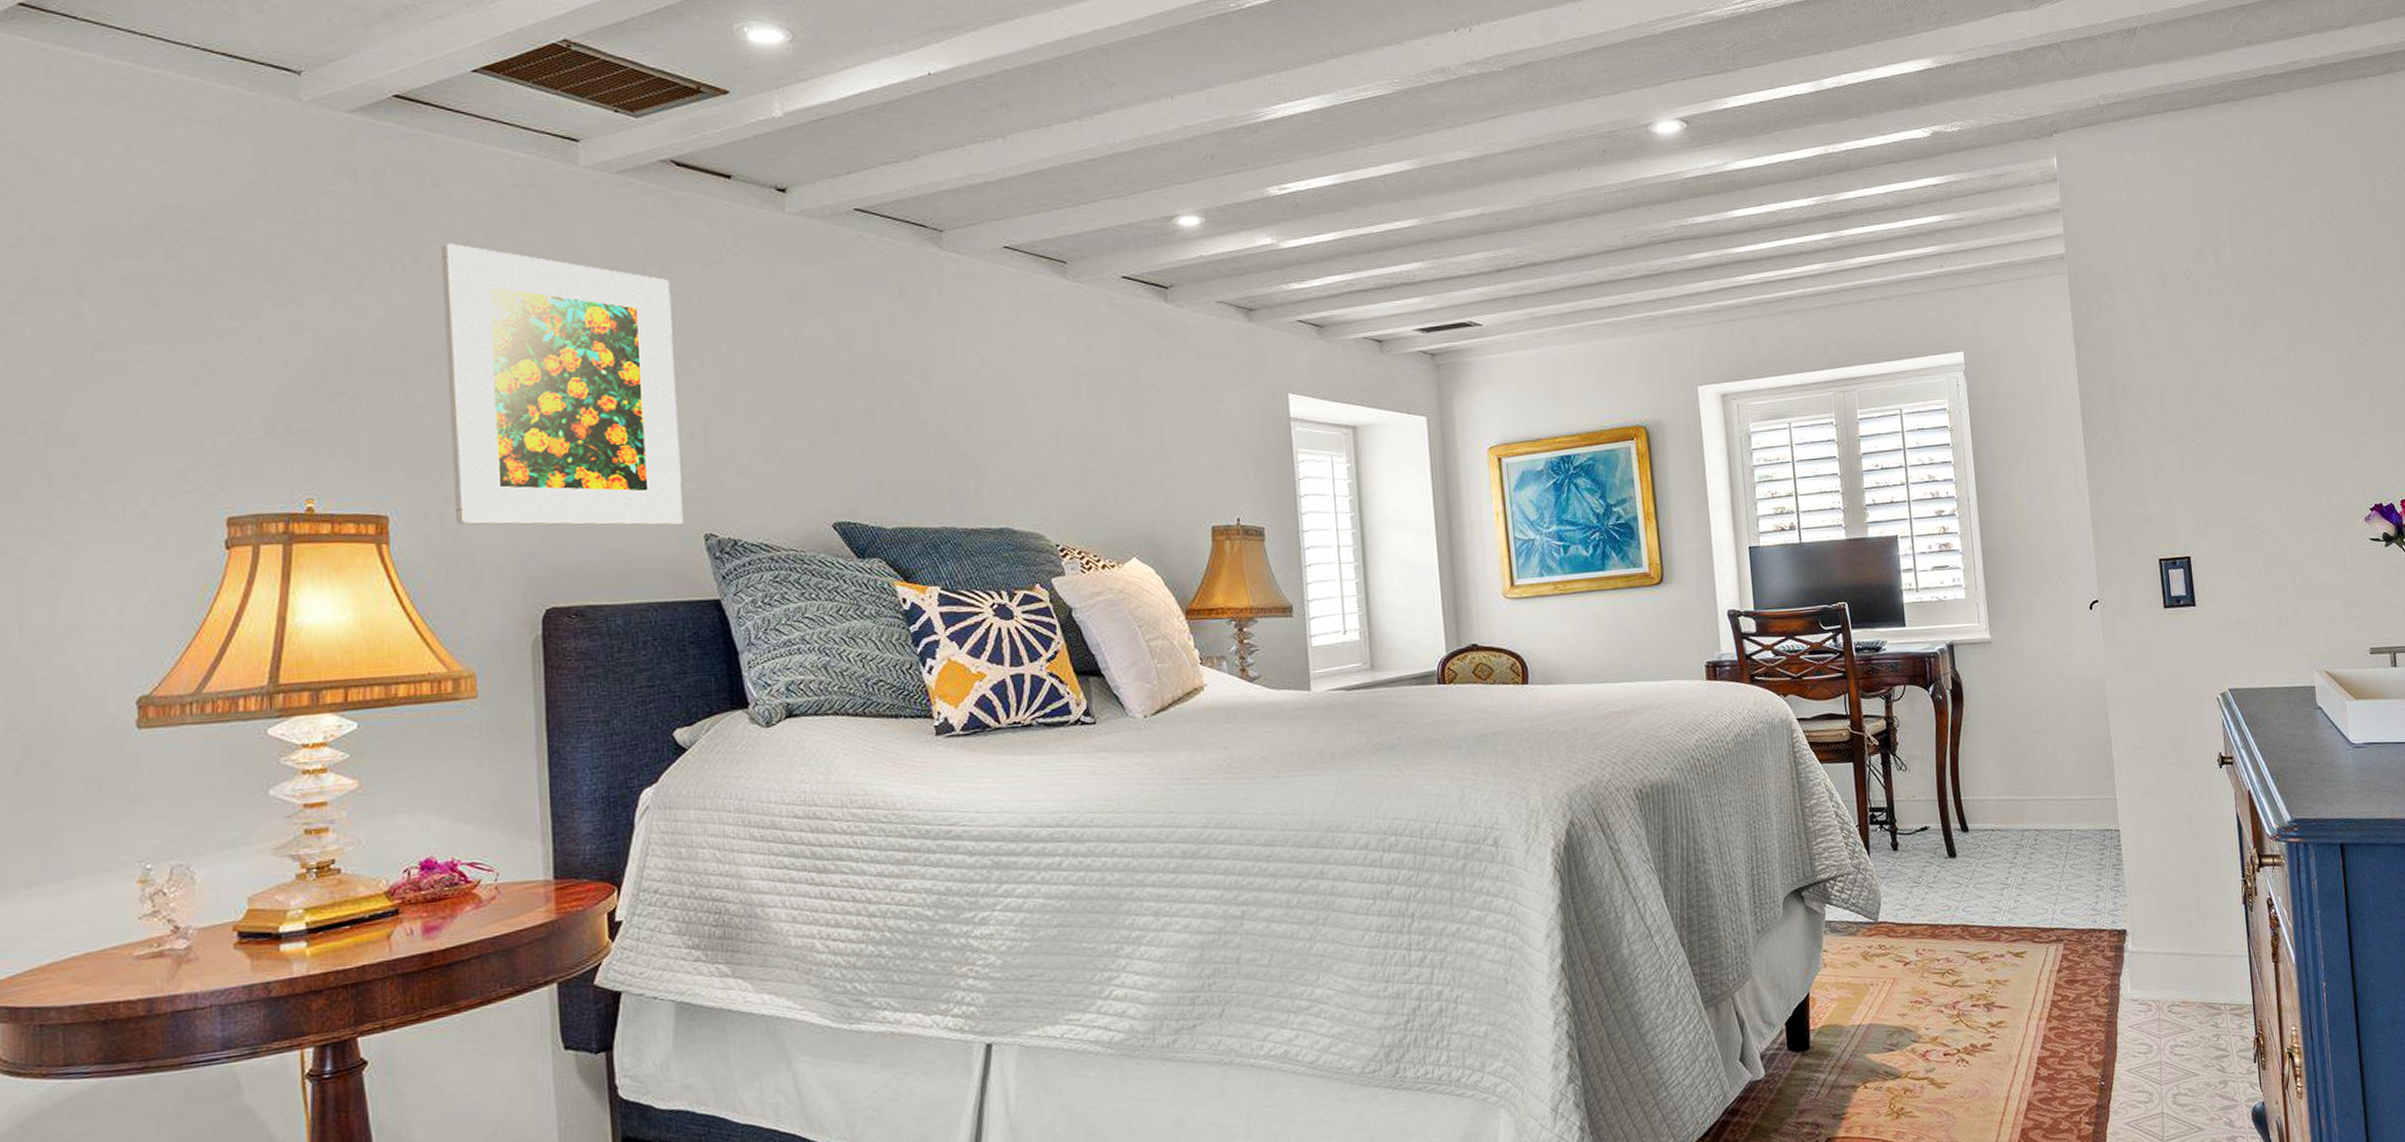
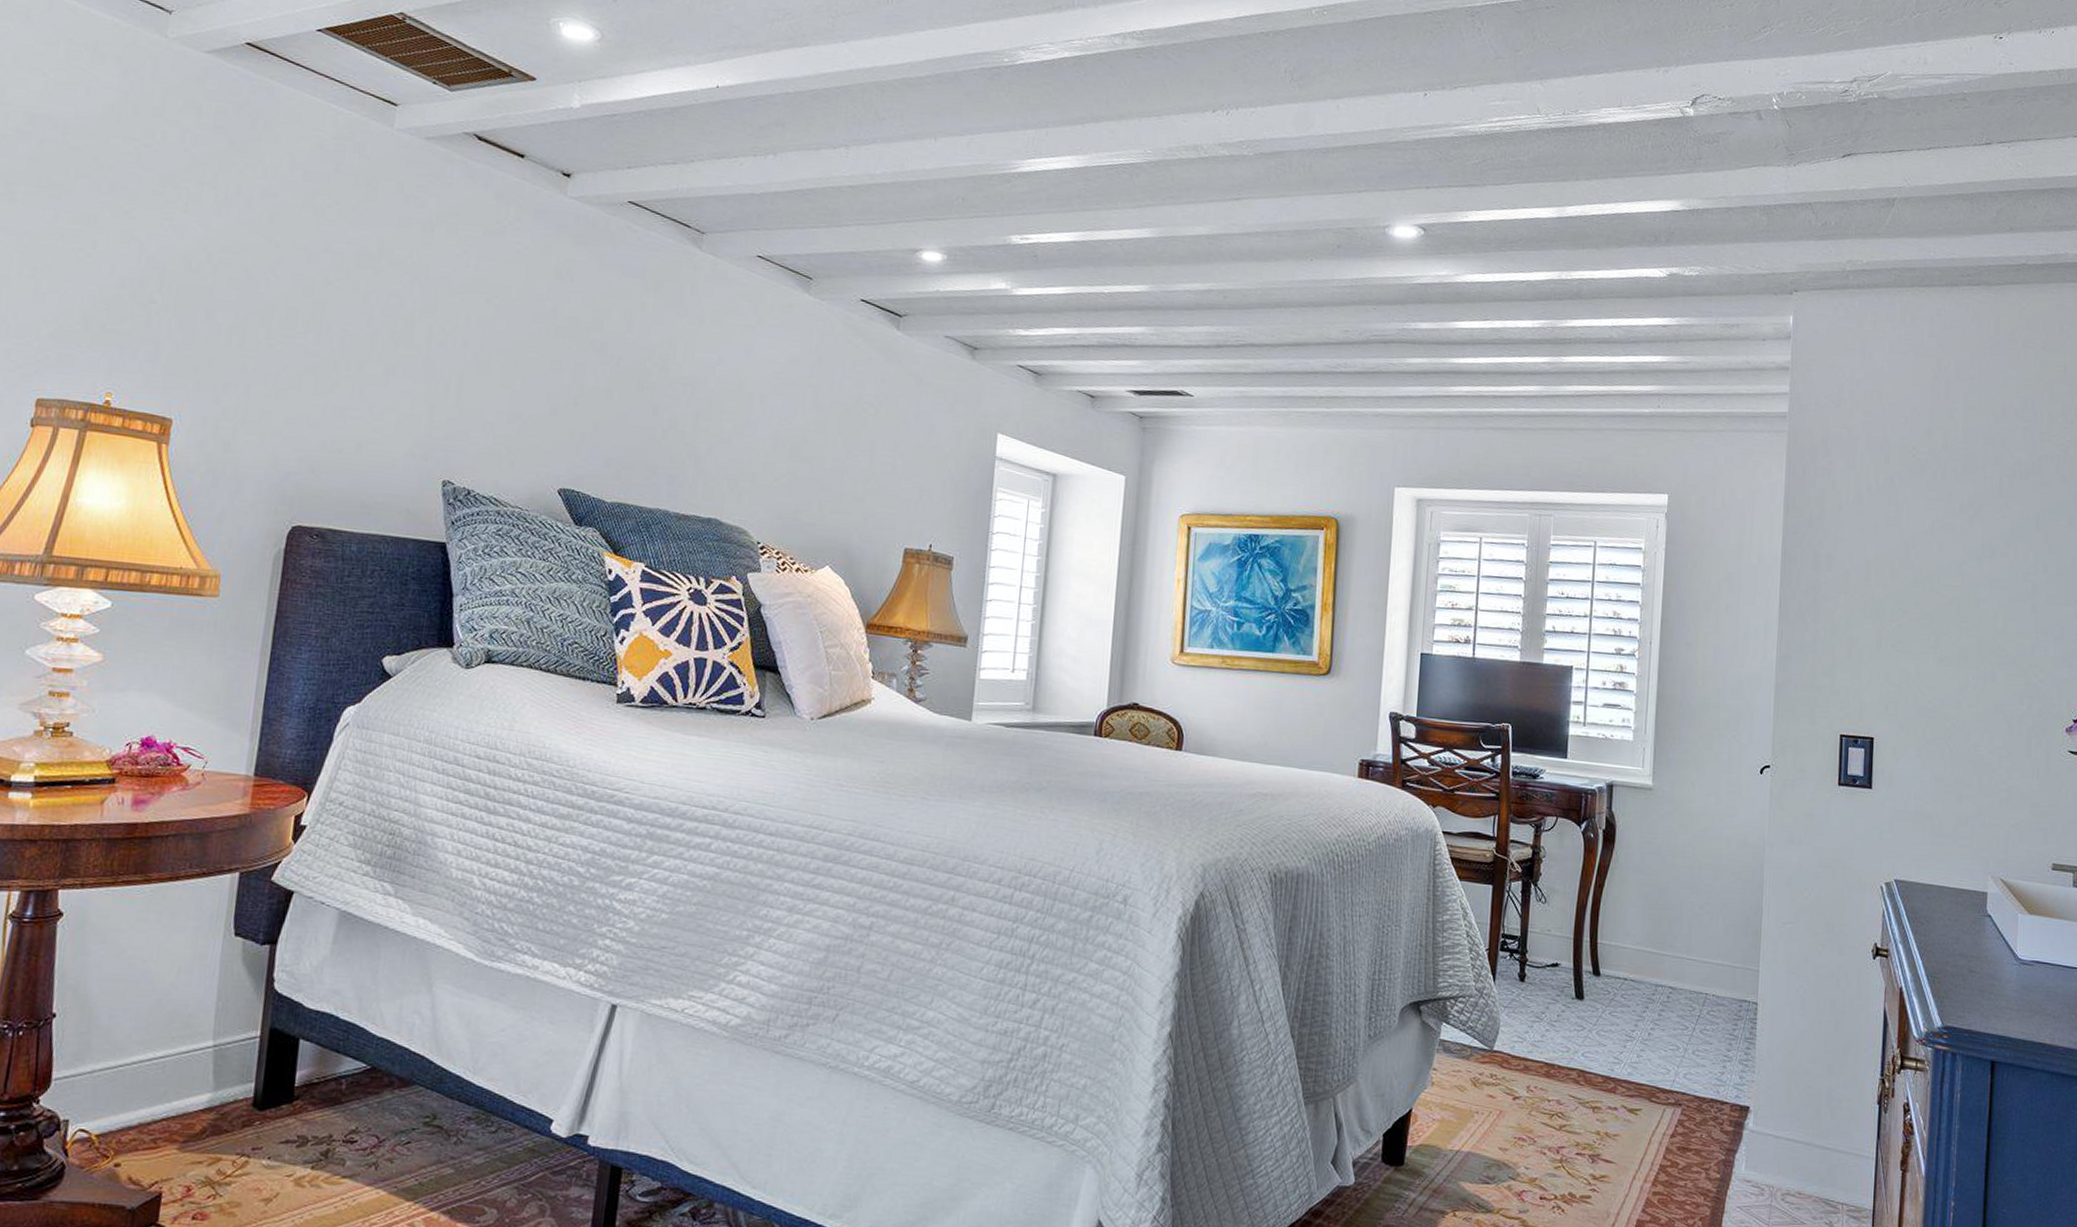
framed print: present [440,243,683,526] -> none [228,181,454,469]

